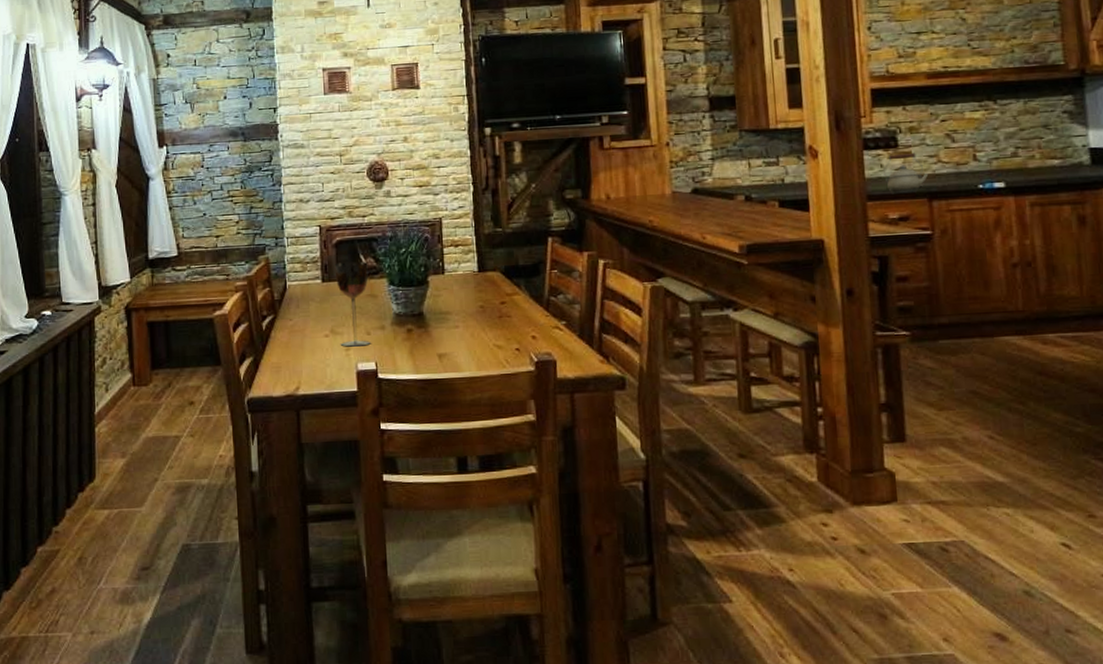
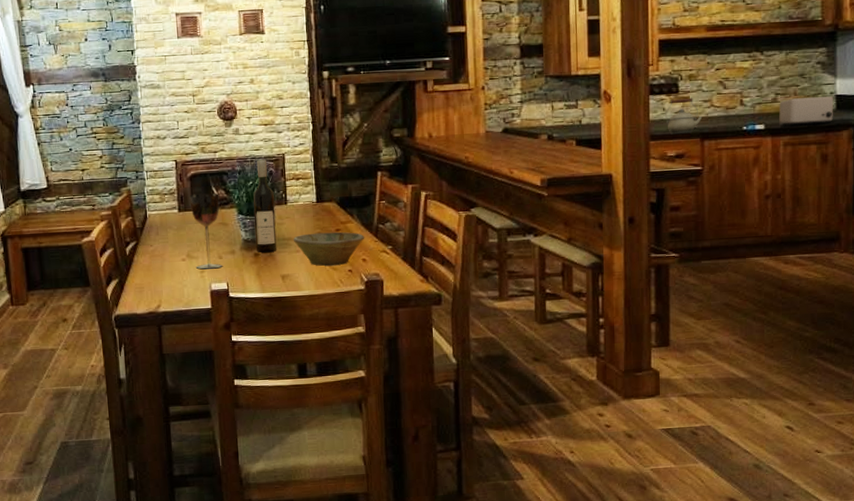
bottle: none [405,224,433,328] -> present [252,159,277,252]
bowl: none [451,305,535,344] -> present [293,232,365,266]
toaster: none [1020,149,1089,186] -> present [779,96,833,128]

